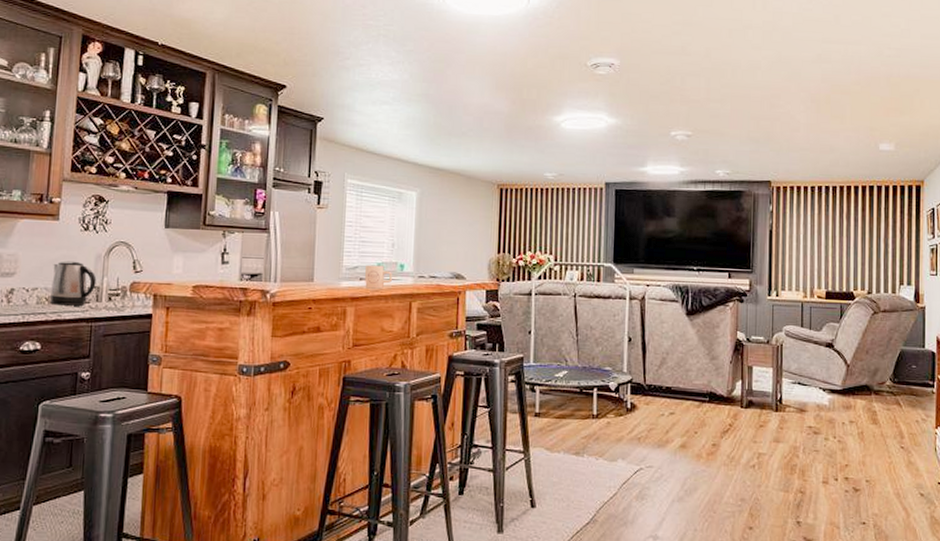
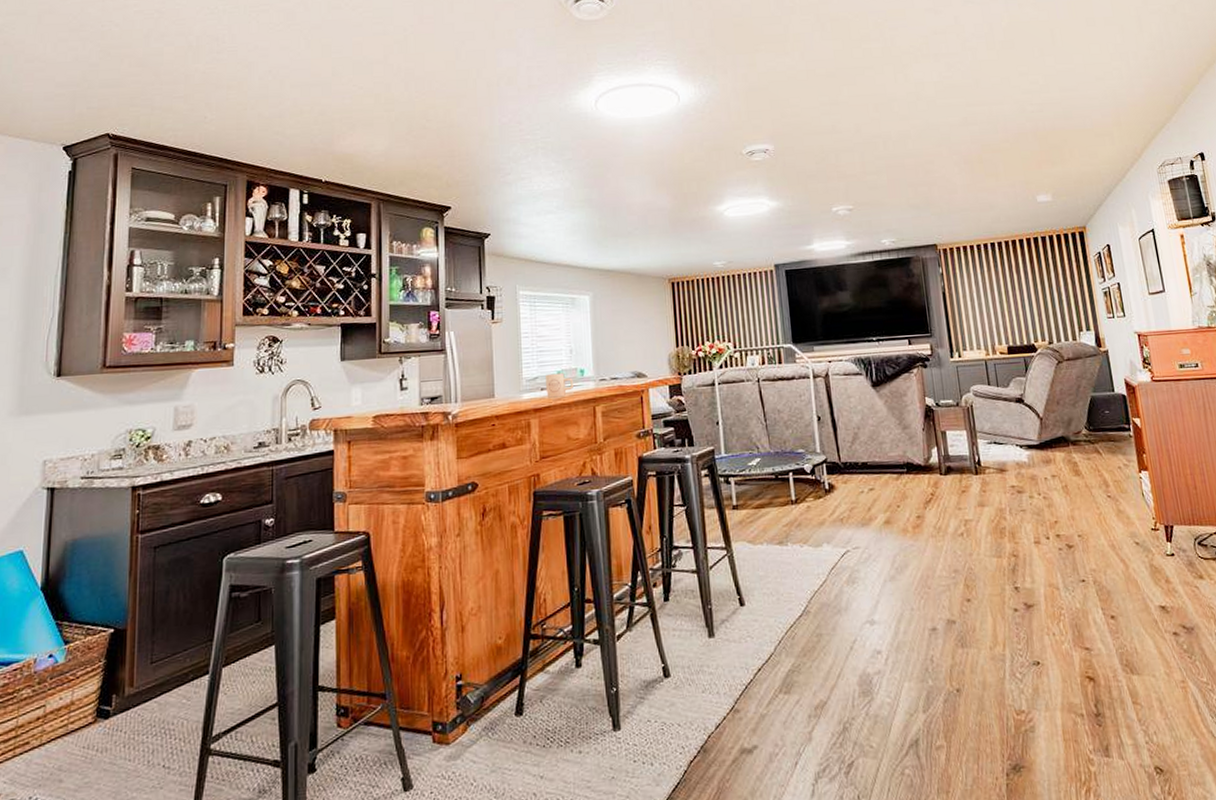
kettle: present [49,261,97,307] -> none [228,405,275,454]

